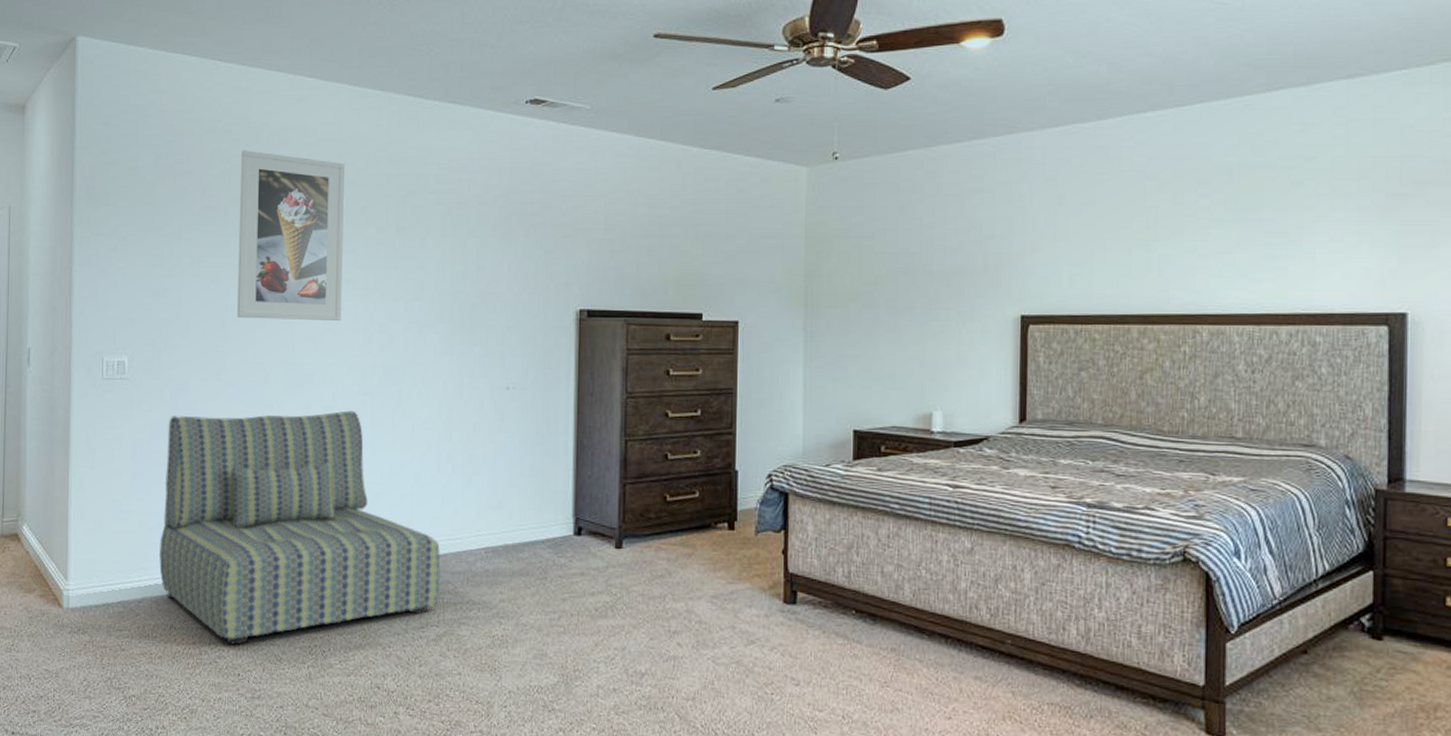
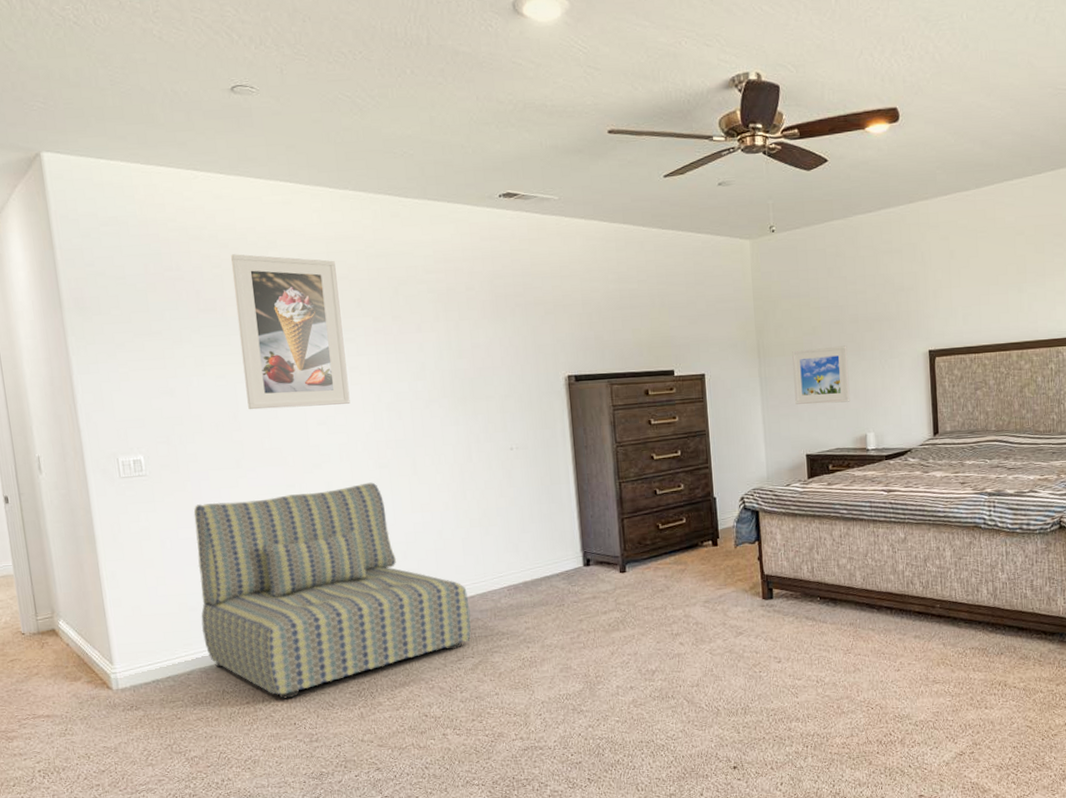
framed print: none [845,301,916,371] -> present [792,345,850,405]

